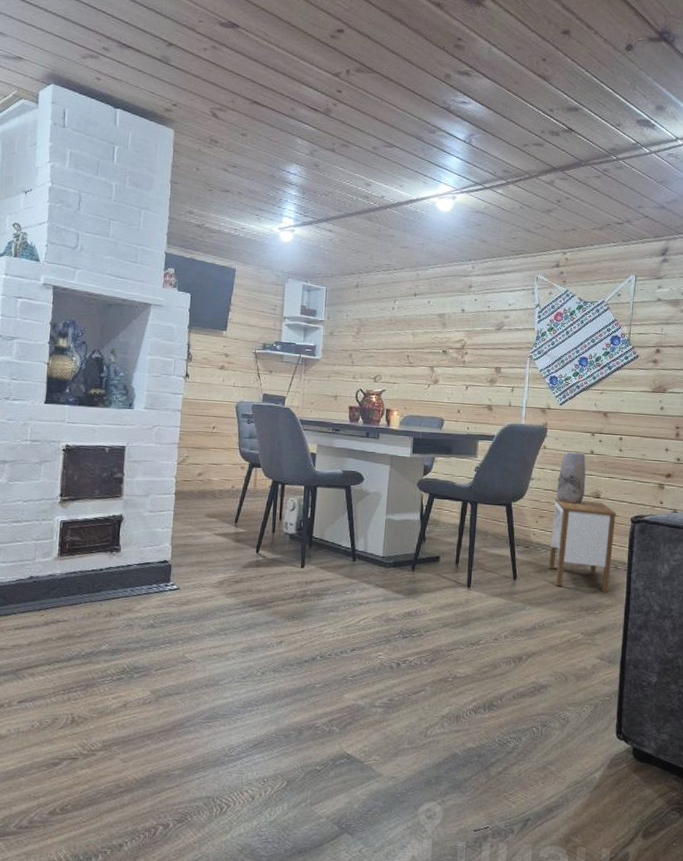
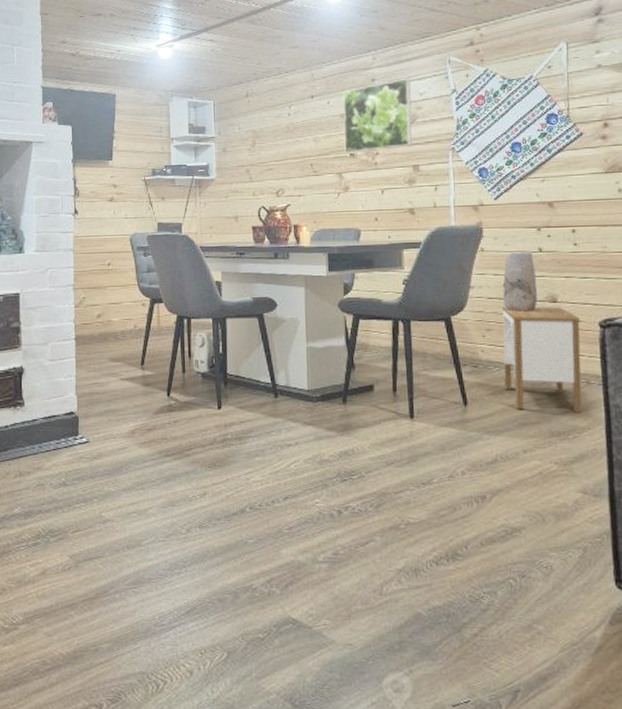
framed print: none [438,289,503,350] -> present [343,78,412,153]

